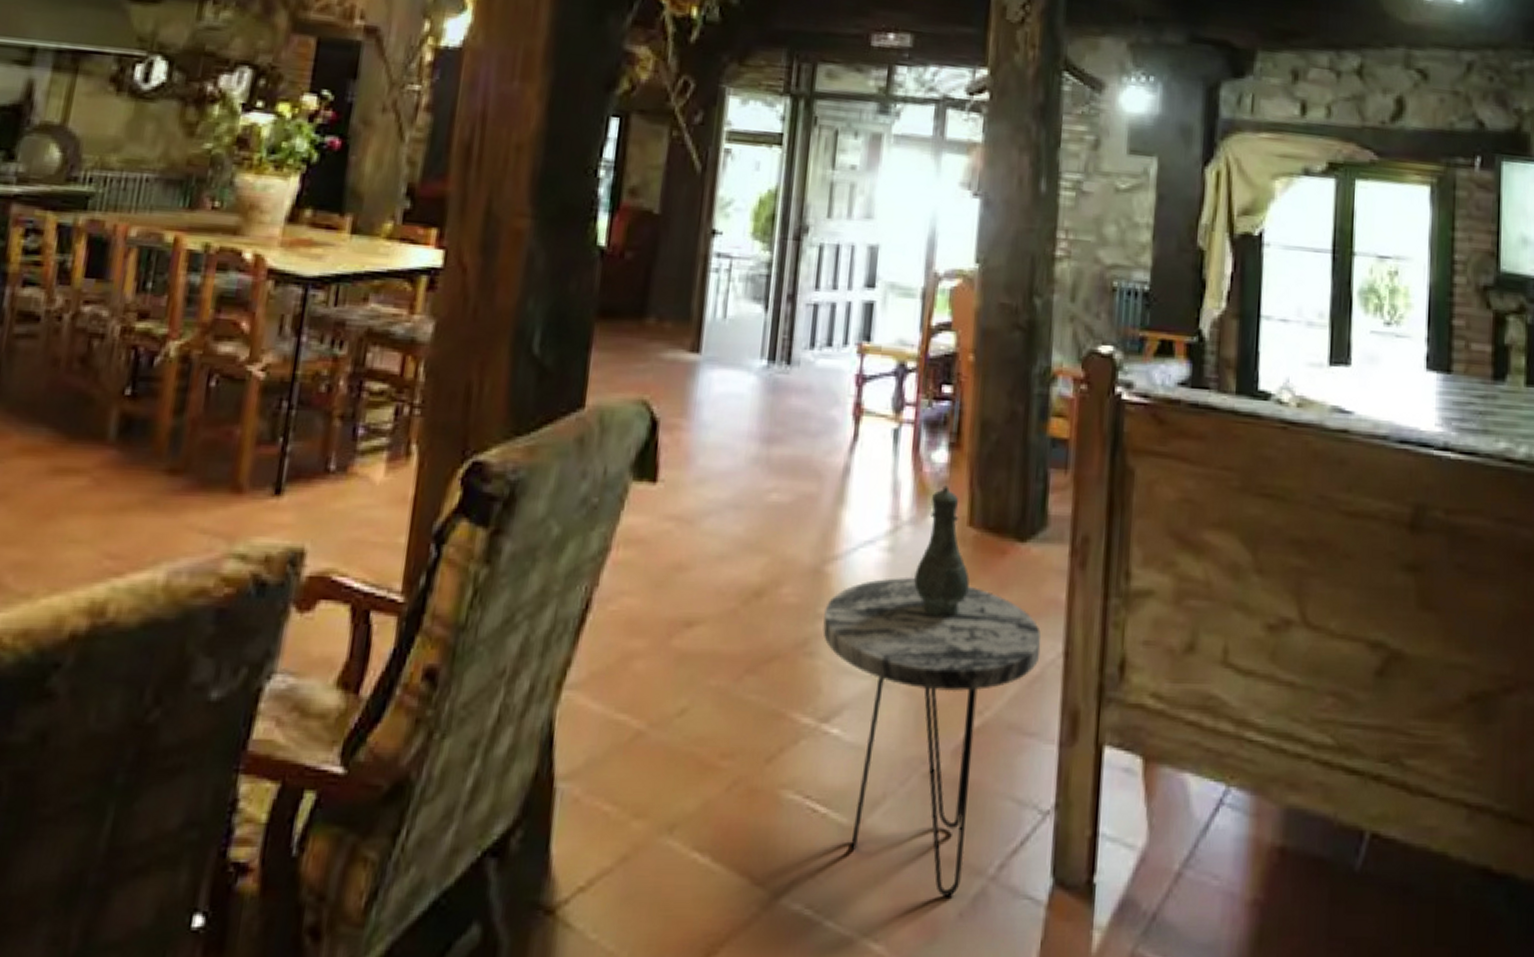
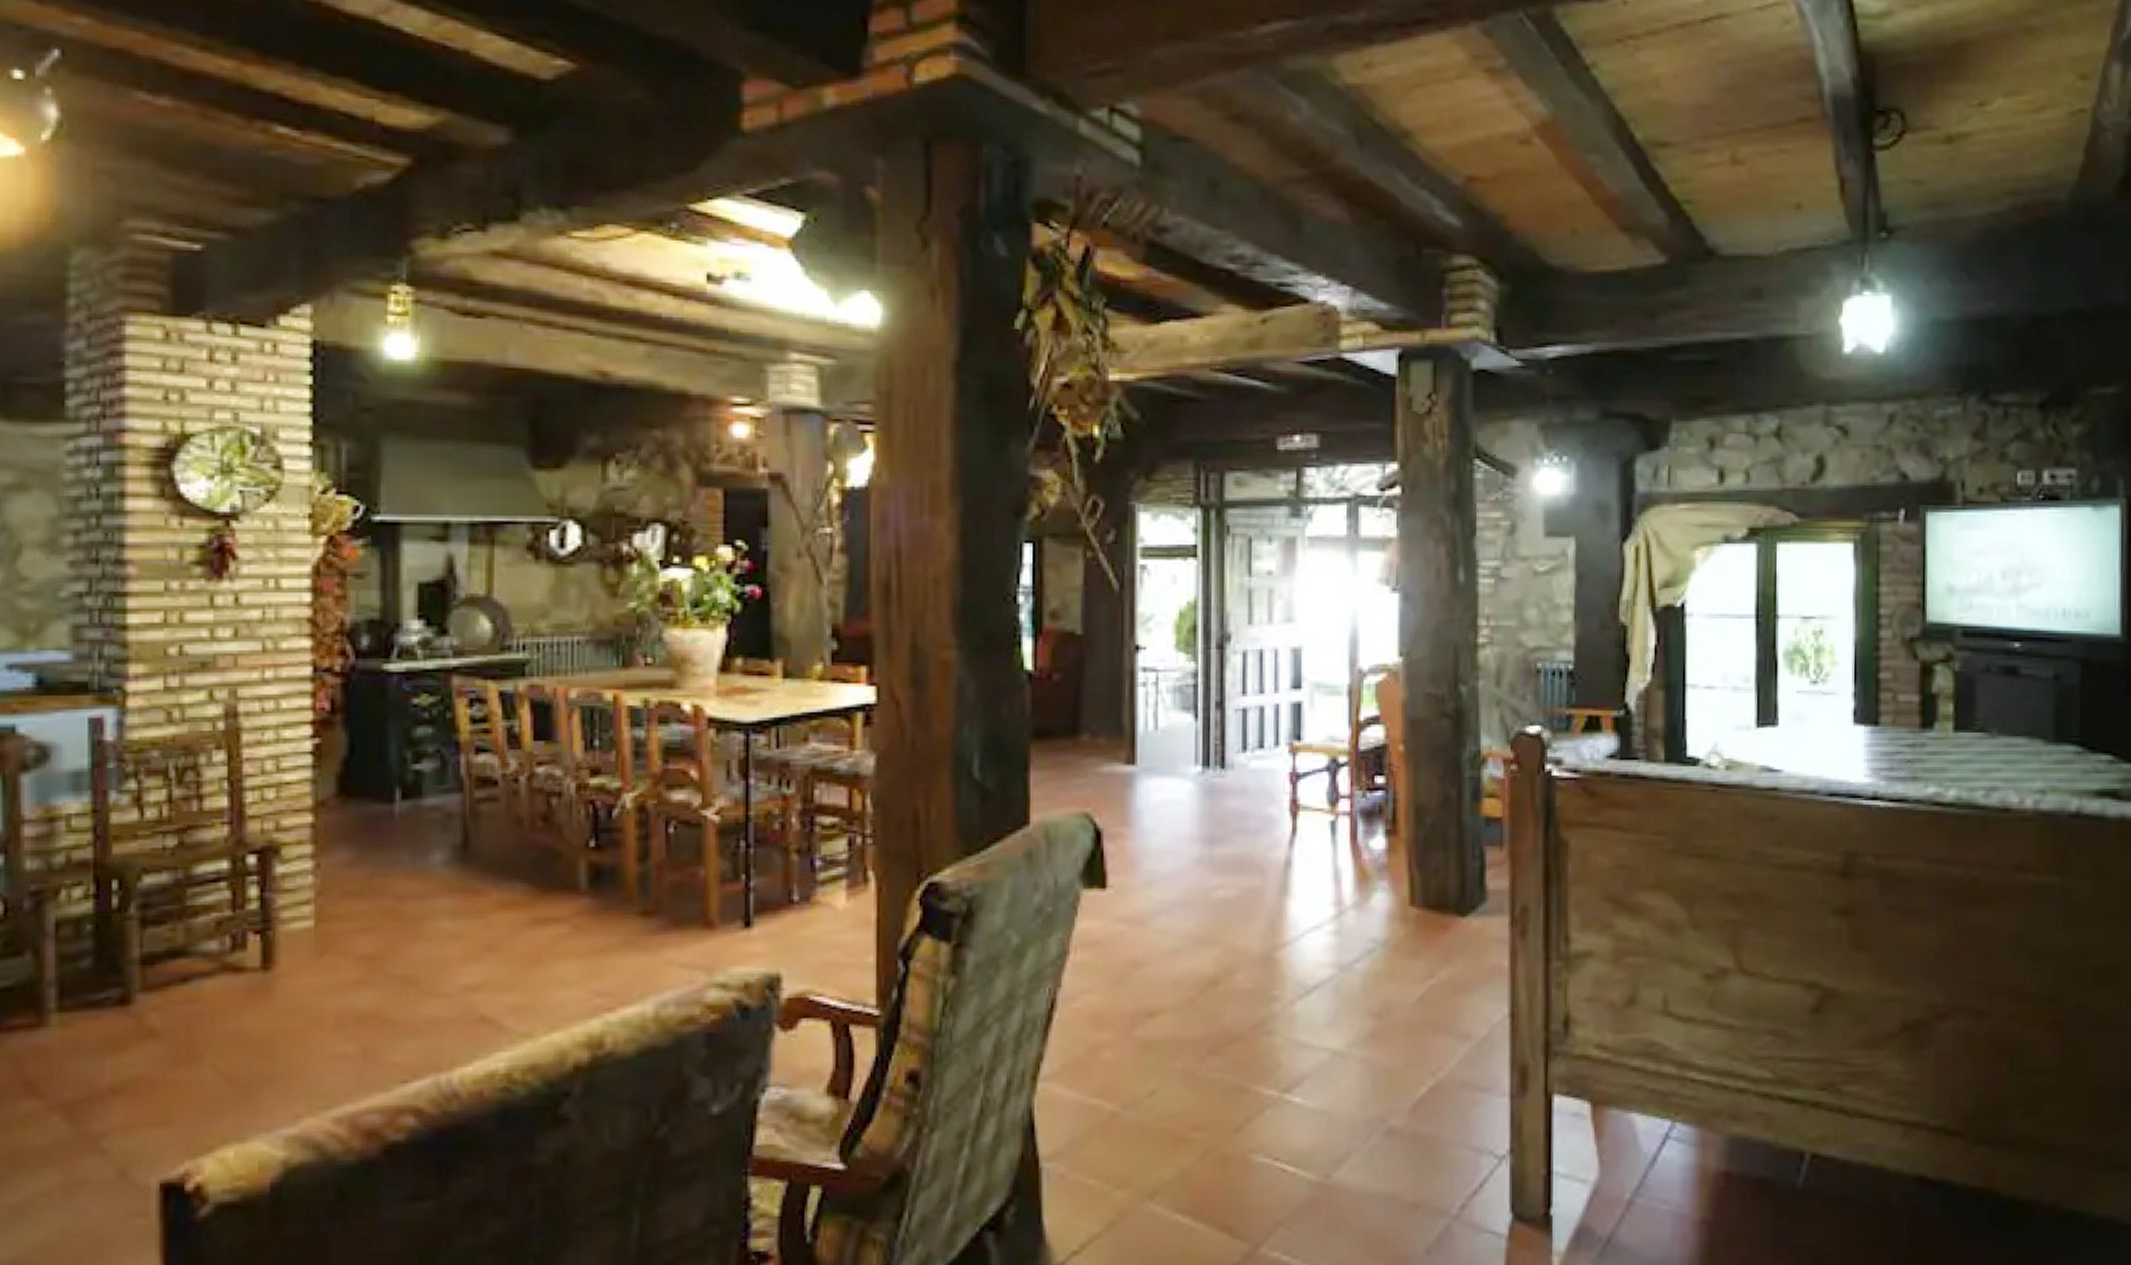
side table: present [823,578,1042,898] -> none [1278,958,1487,1238]
vase: present [914,485,970,618] -> none [1362,870,1415,991]

